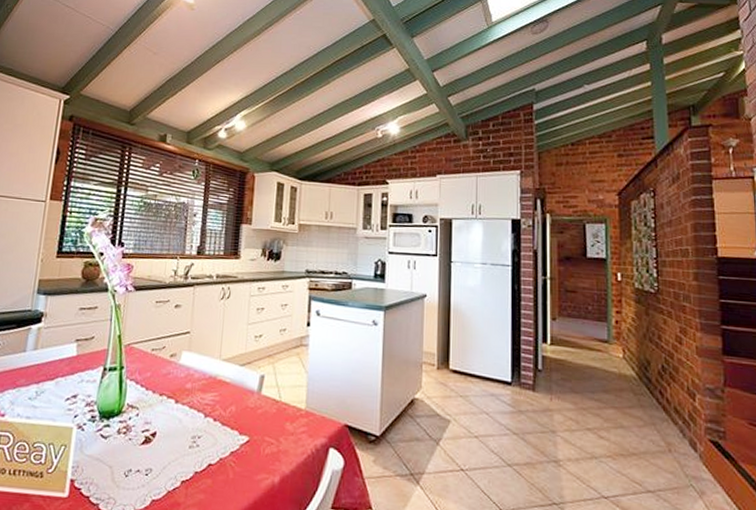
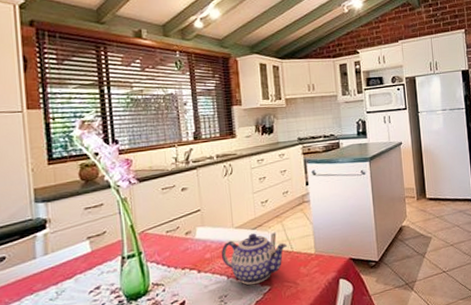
teapot: none [202,370,275,432] -> present [221,233,287,285]

